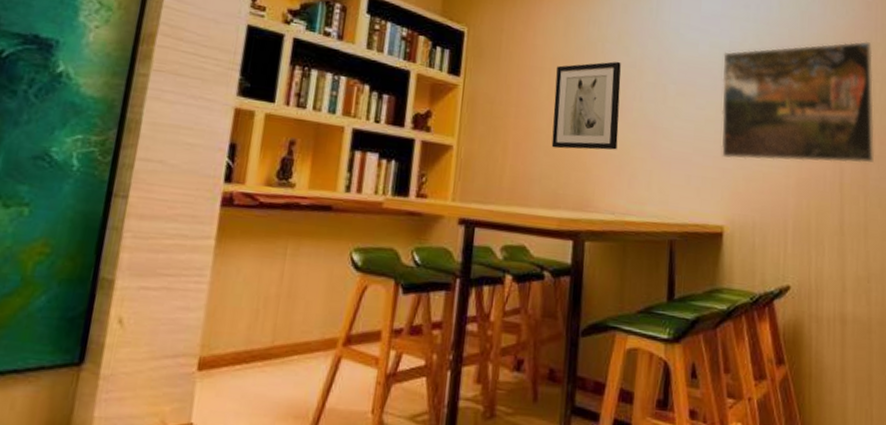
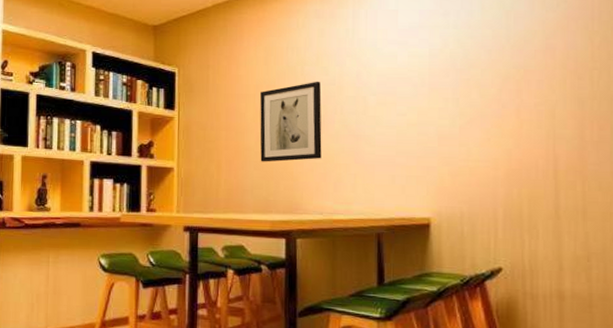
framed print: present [721,41,875,164] -> none [423,30,594,158]

